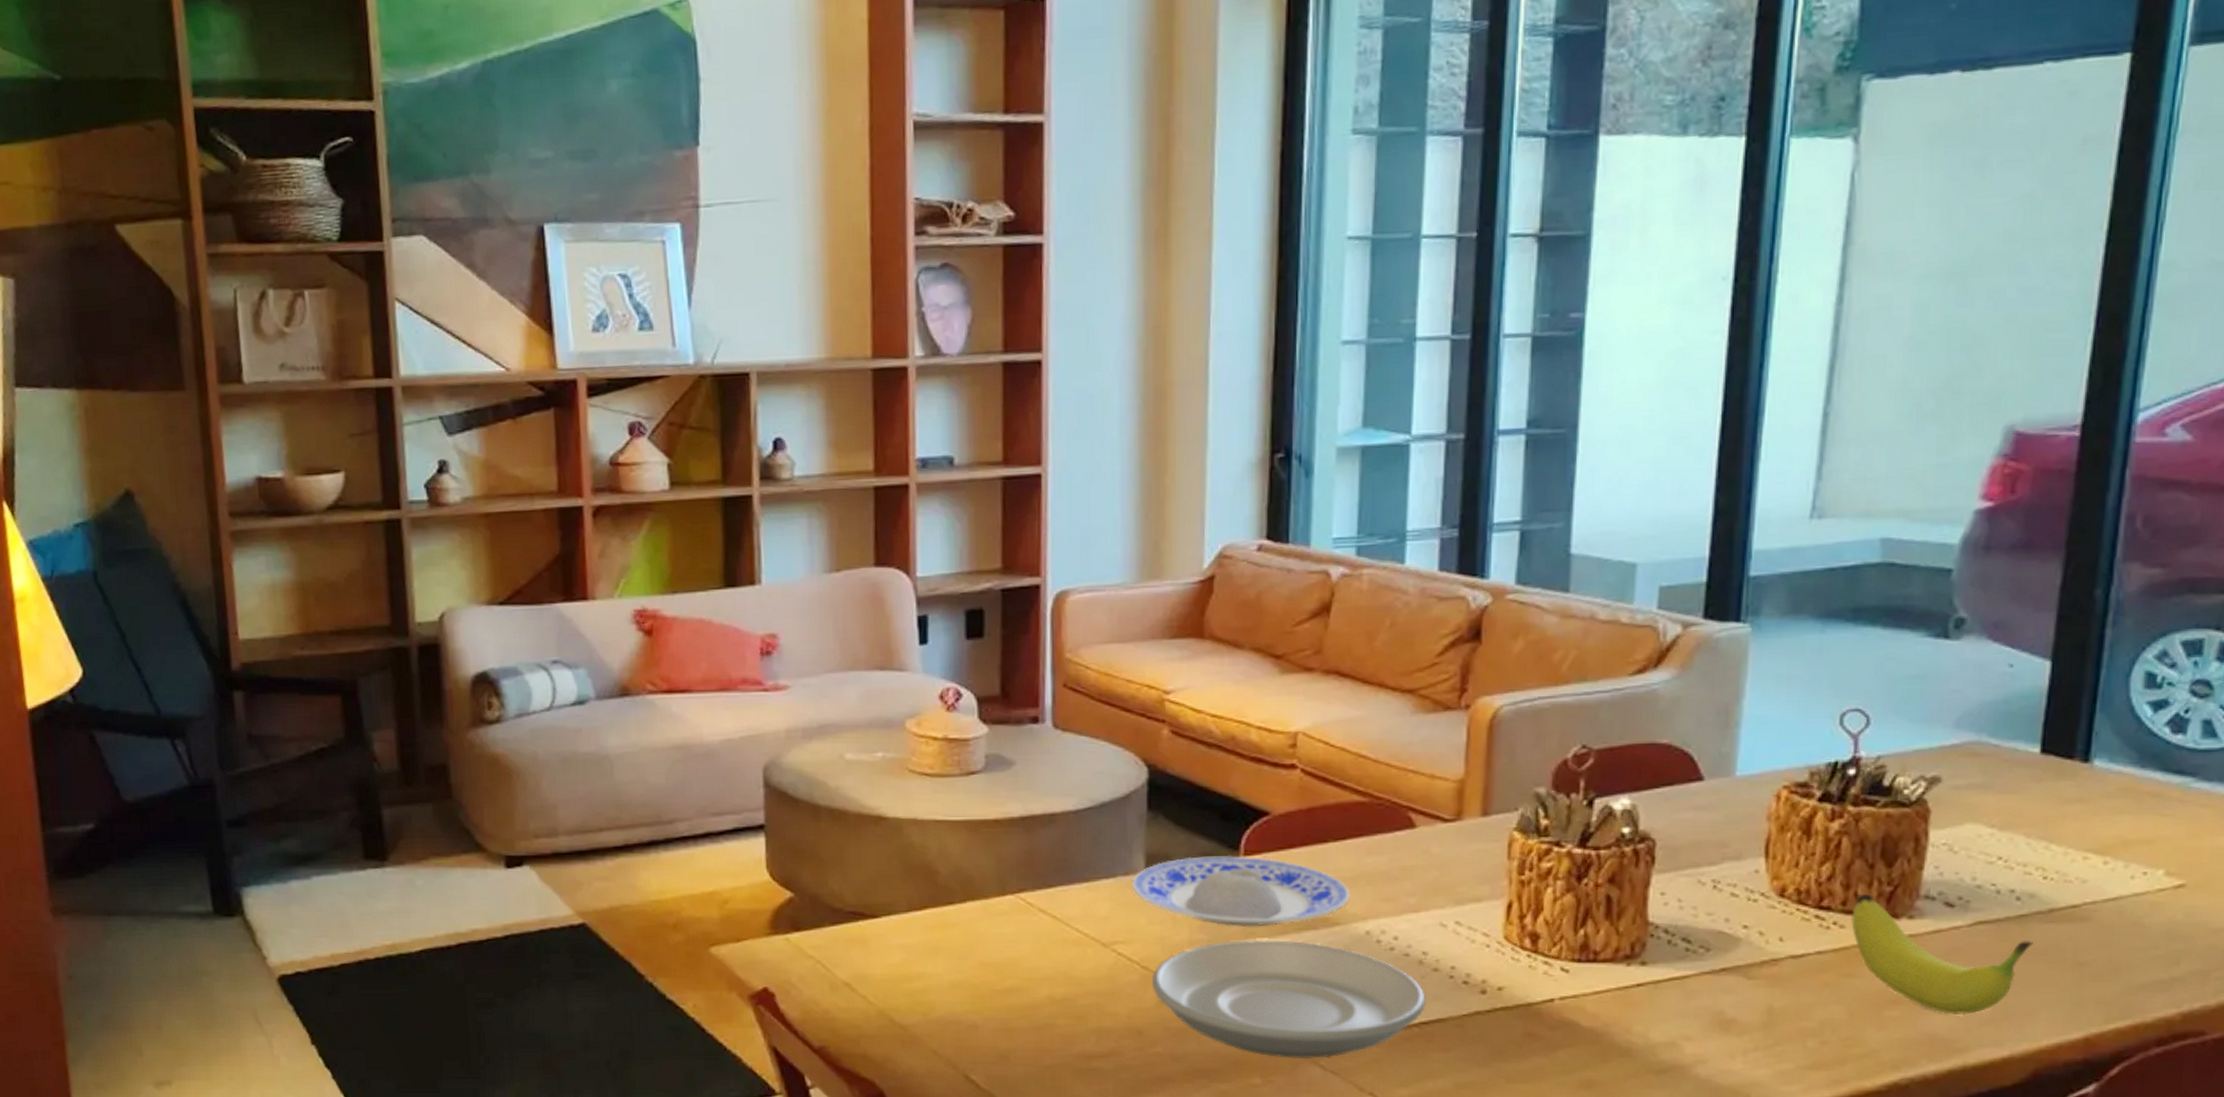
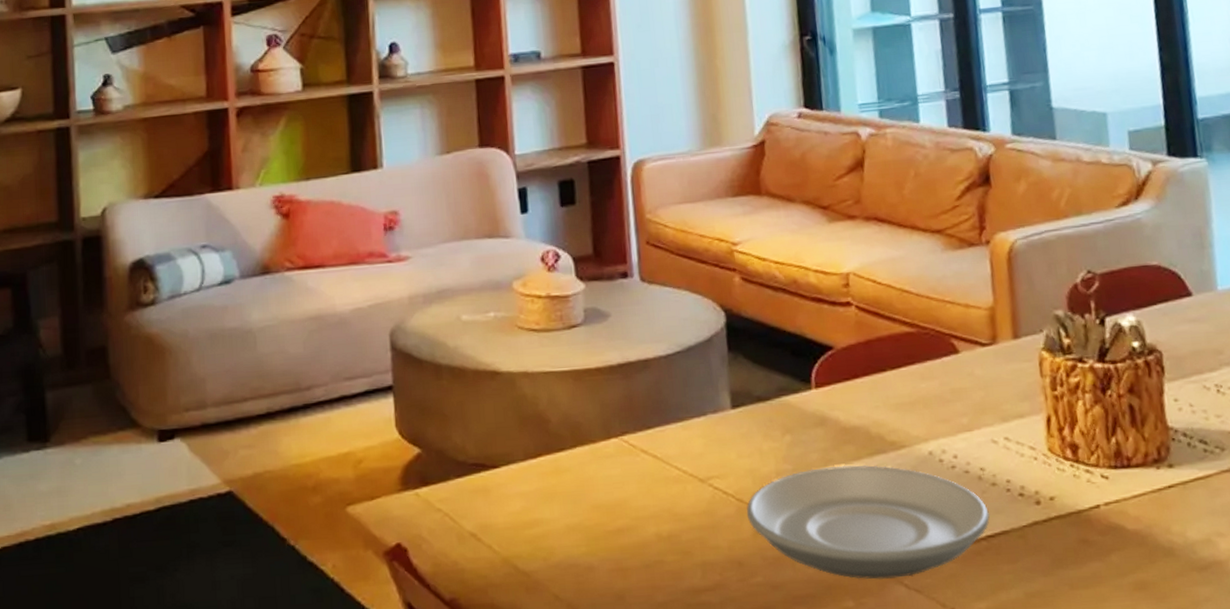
plate: present [1132,856,1351,927] -> none [720,389,912,455]

